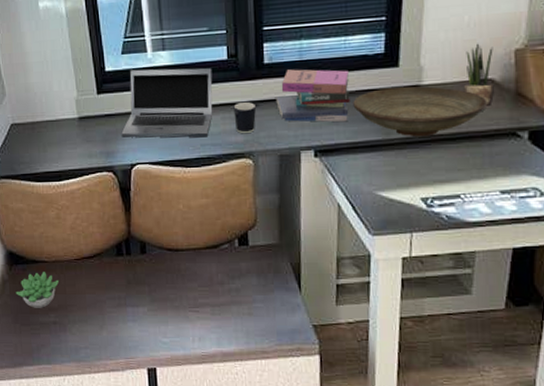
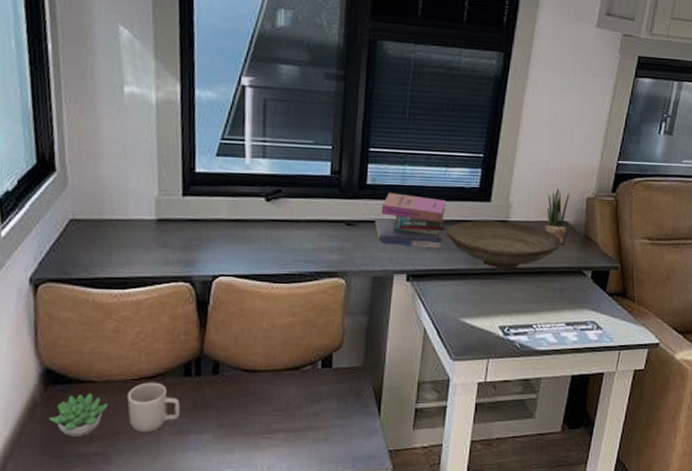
mug: none [72,261,118,306] -> present [126,382,181,433]
laptop: present [121,68,213,138] -> none [205,174,313,253]
mug: present [233,101,257,134] -> none [331,219,355,253]

